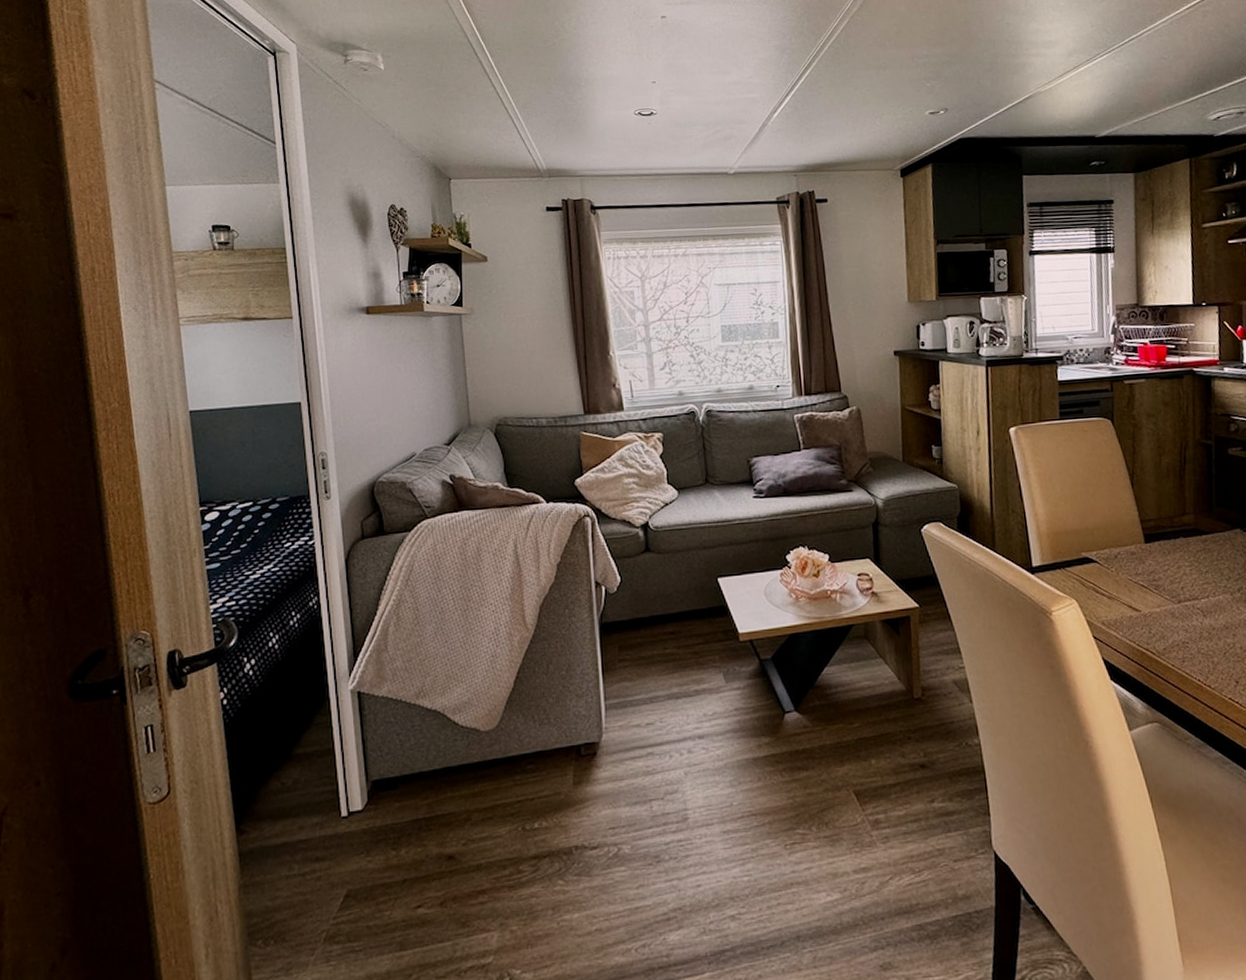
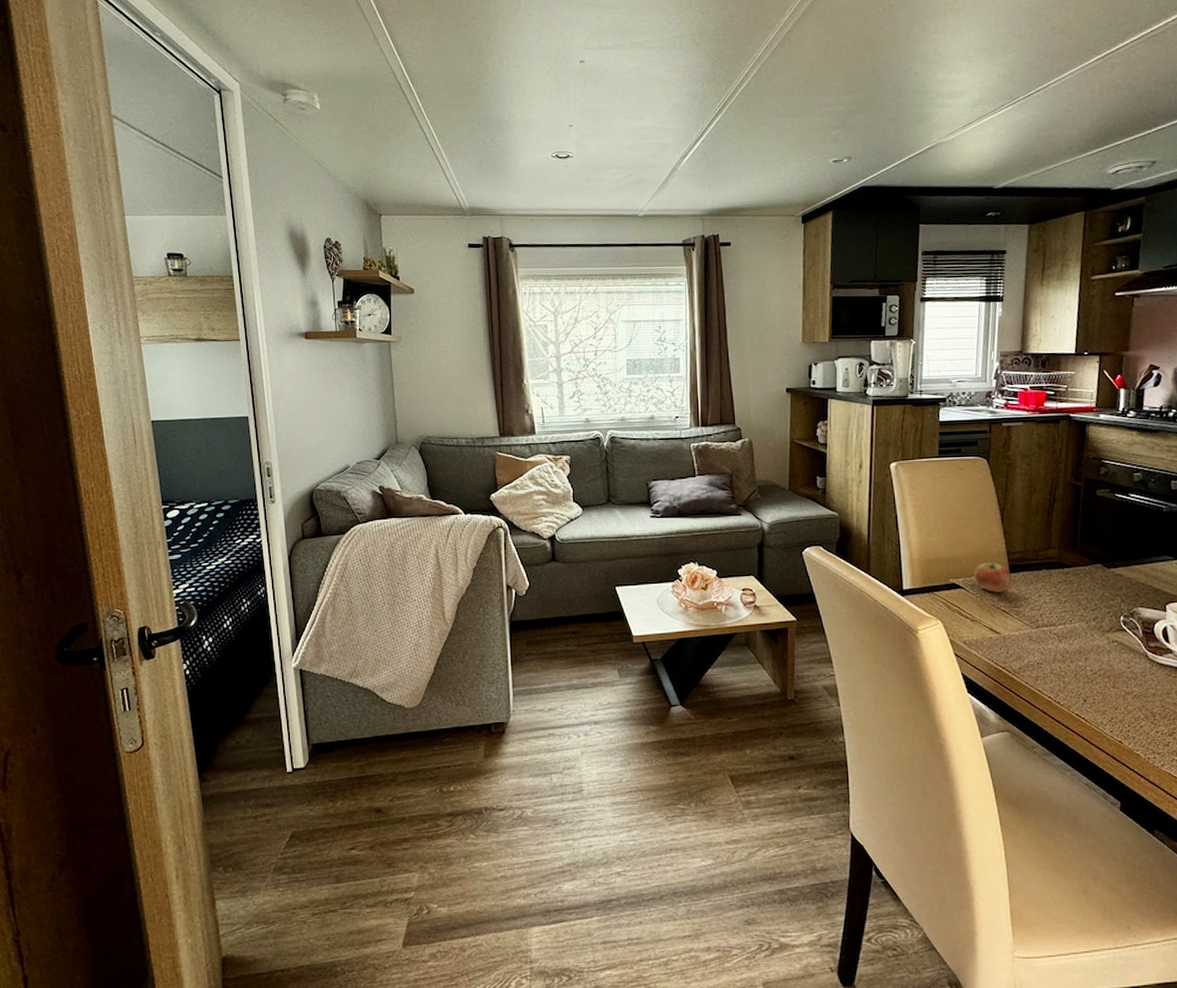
apple: none [1106,532,1149,566] -> present [974,563,1012,593]

